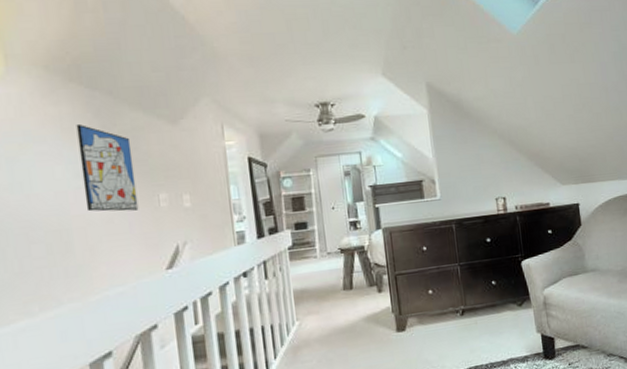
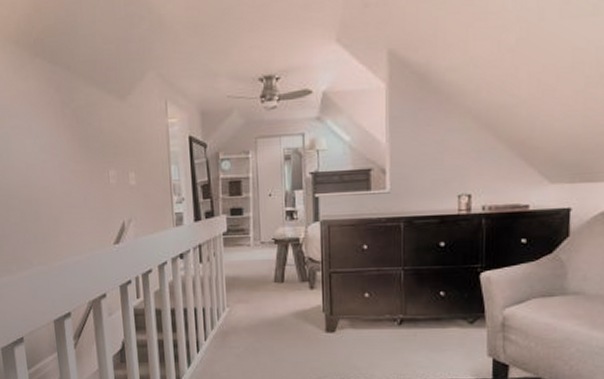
wall art: present [76,123,139,212] -> none [41,98,92,186]

